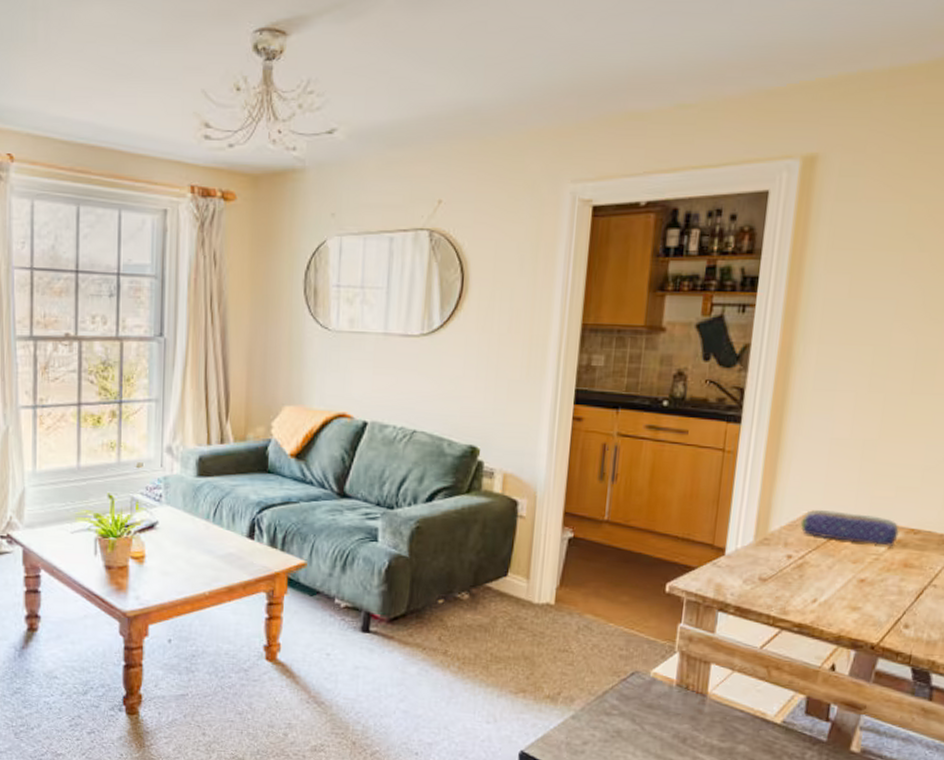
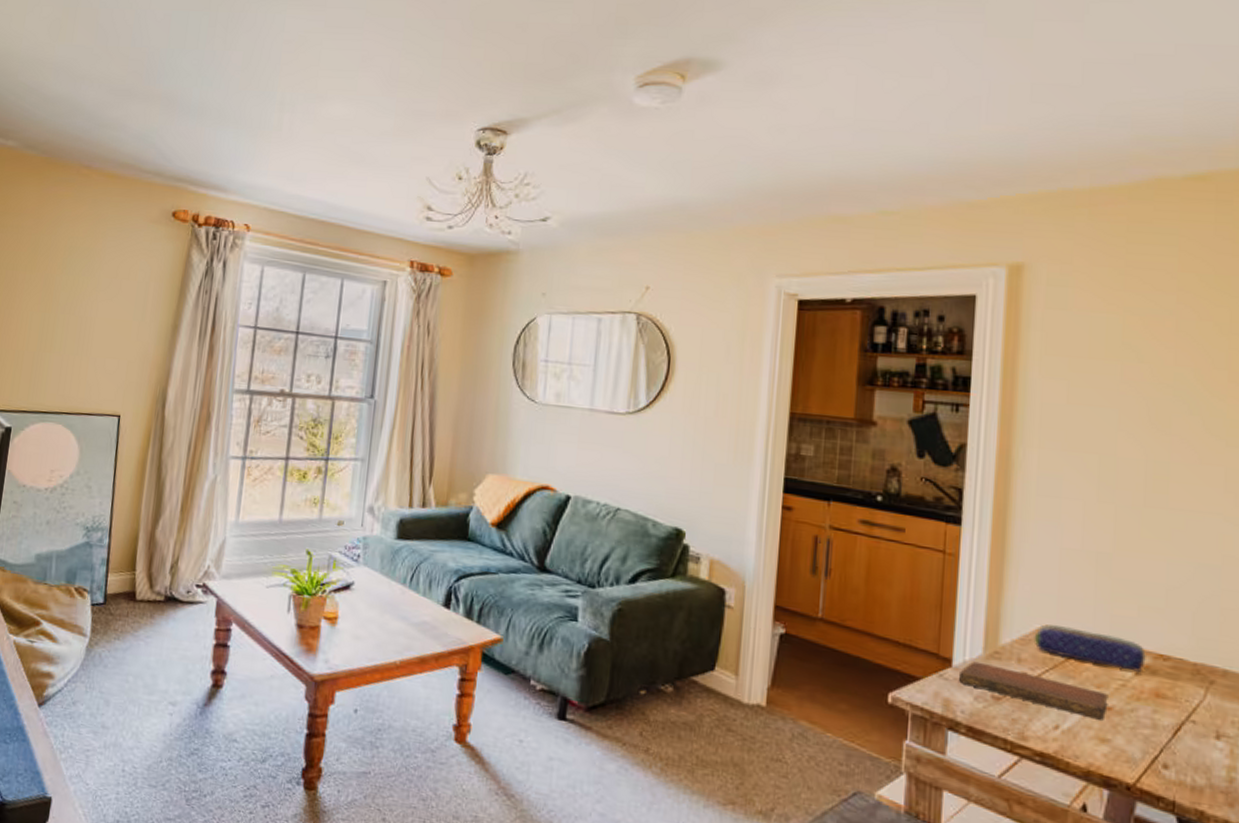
notebook: none [730,548,863,591] -> present [958,661,1108,720]

